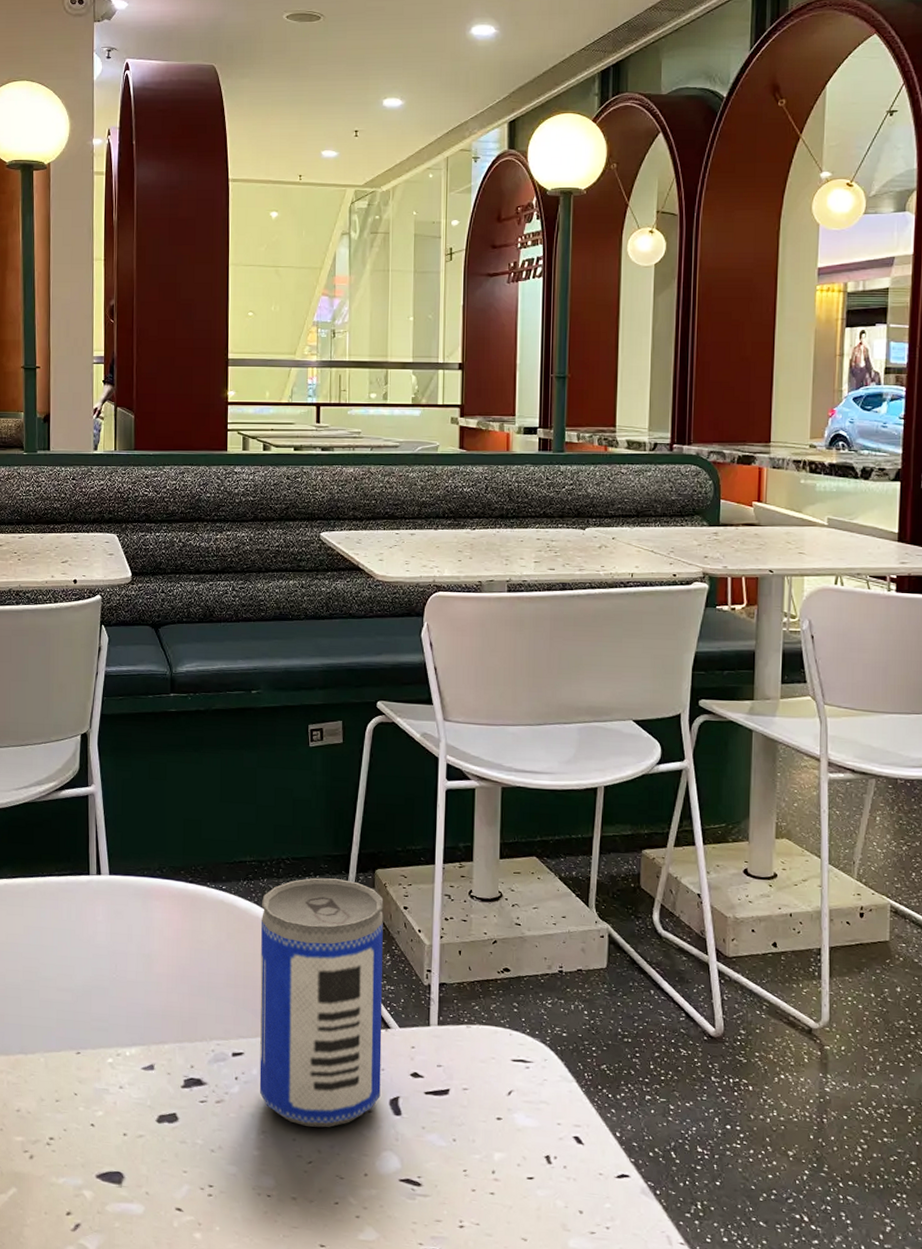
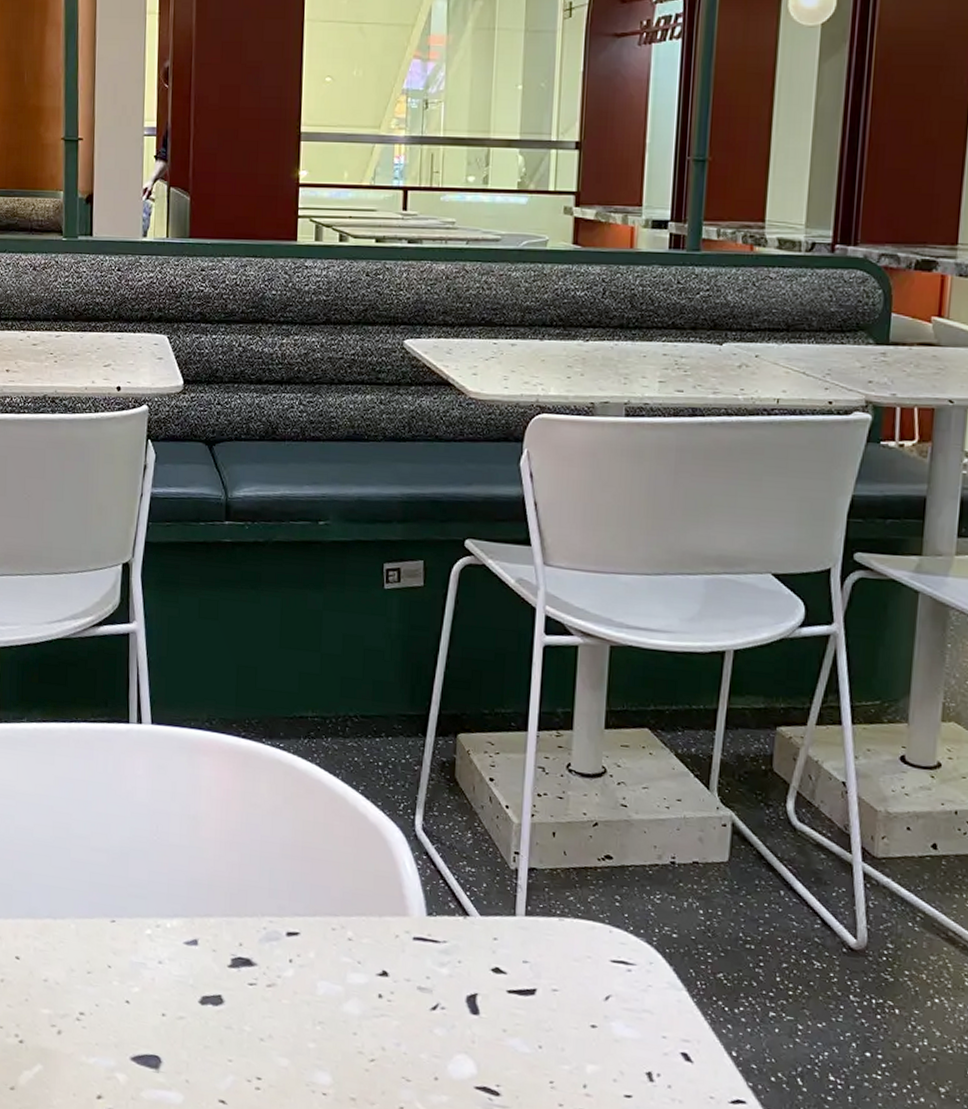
beer can: present [259,877,384,1128] -> none [316,739,466,1023]

